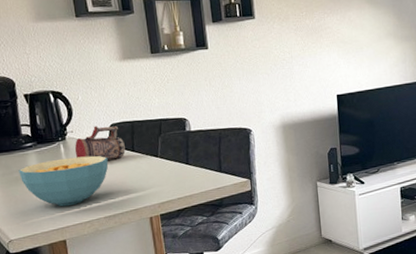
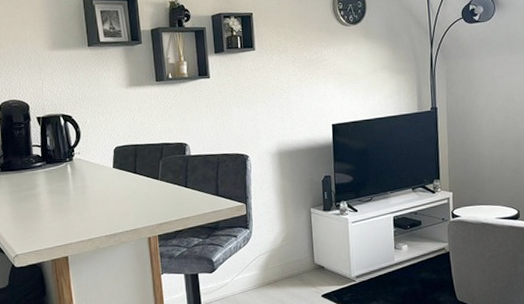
cereal bowl: present [18,155,109,207] -> none [27,176,112,224]
beer mug: present [74,126,126,160] -> none [80,148,128,181]

